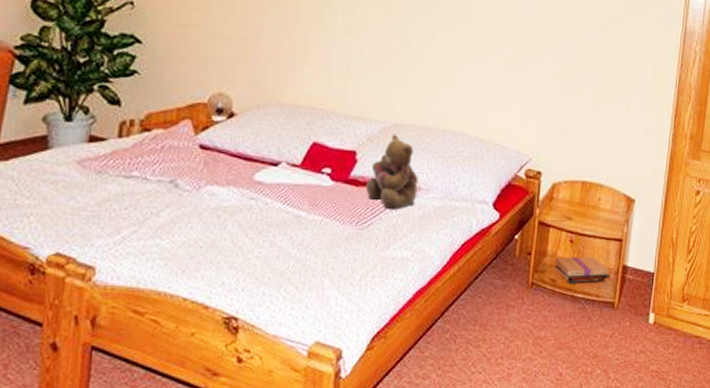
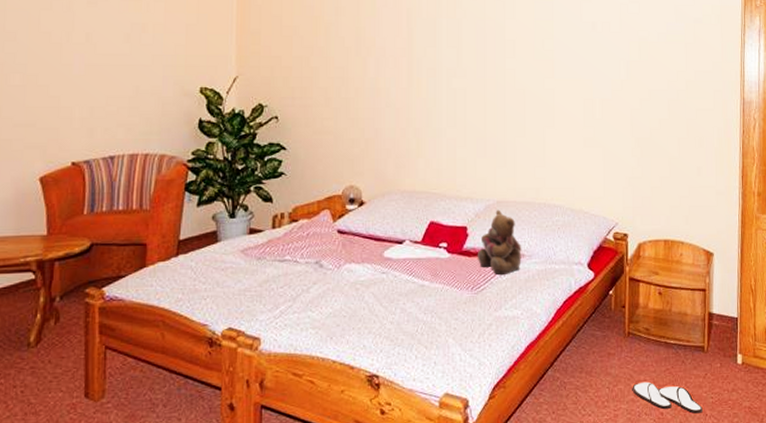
slippers: none [530,338,606,376] -> present [632,381,703,413]
books: present [553,256,611,284] -> none [646,306,698,331]

